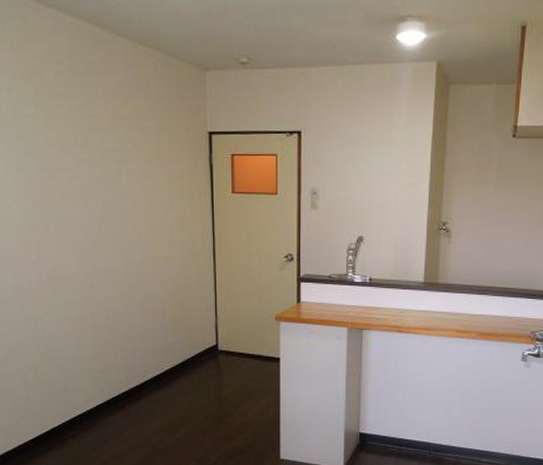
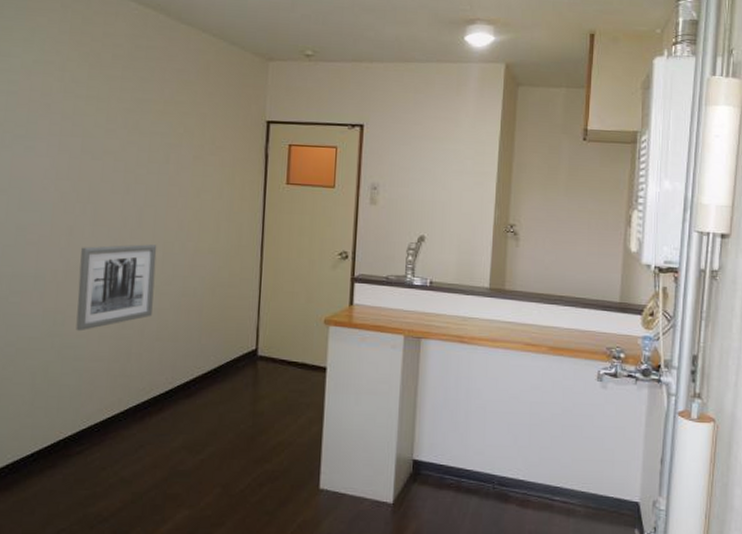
wall art: none [51,255,121,335] -> present [76,244,157,332]

